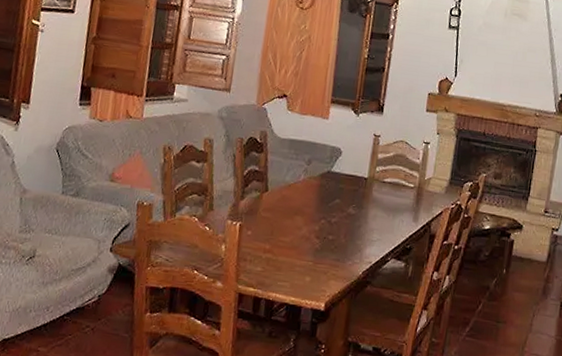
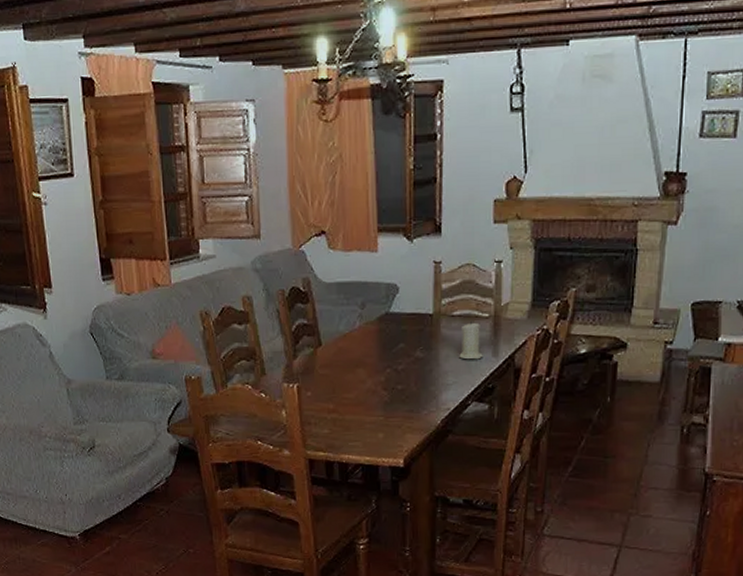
candle: none [385,189,406,223] -> present [459,322,483,360]

